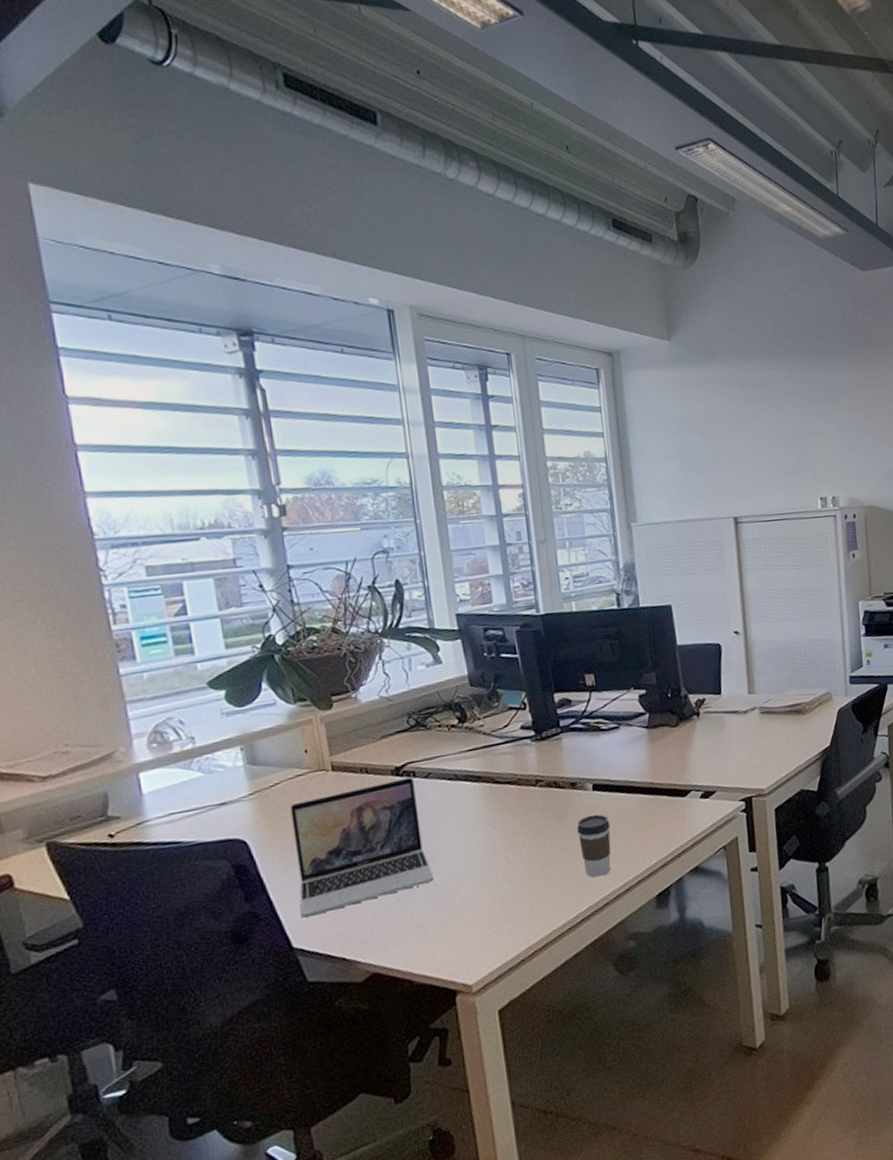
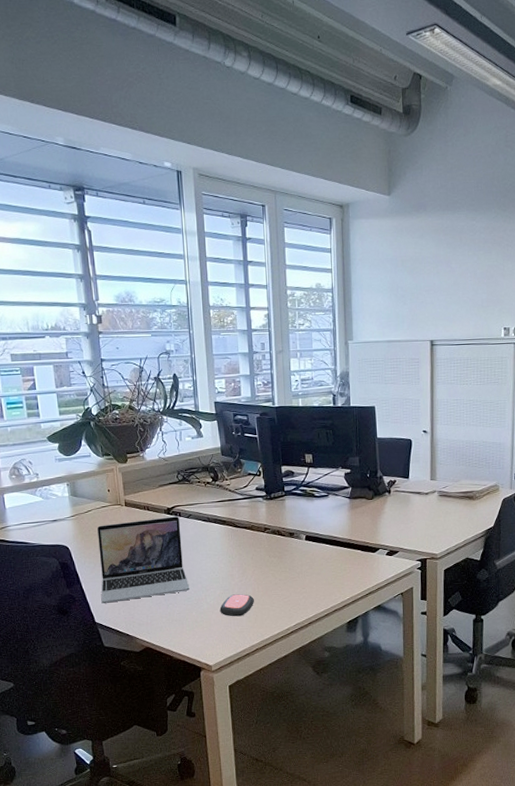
remote control: none [479,875,528,911] -> present [220,594,254,617]
coffee cup: present [576,814,611,878] -> none [292,558,317,603]

